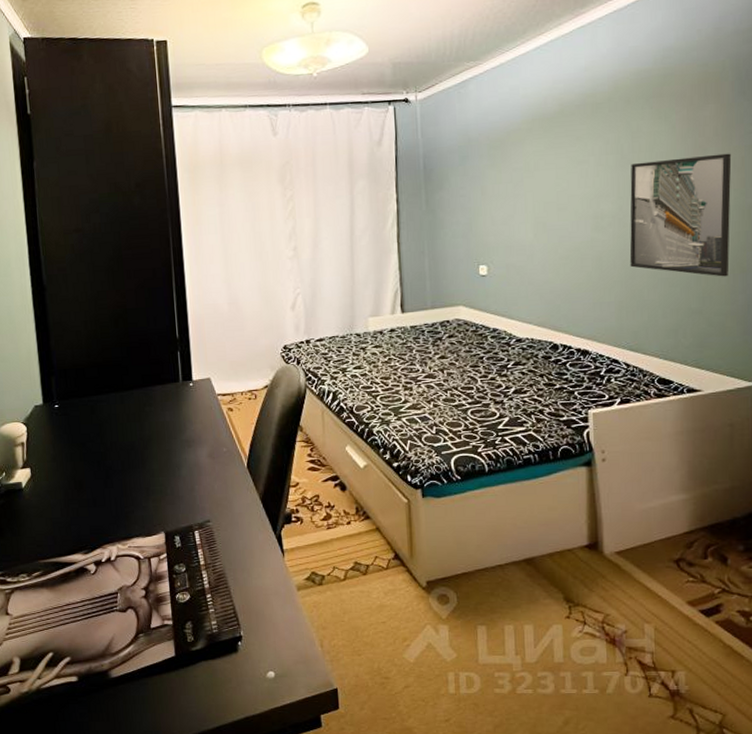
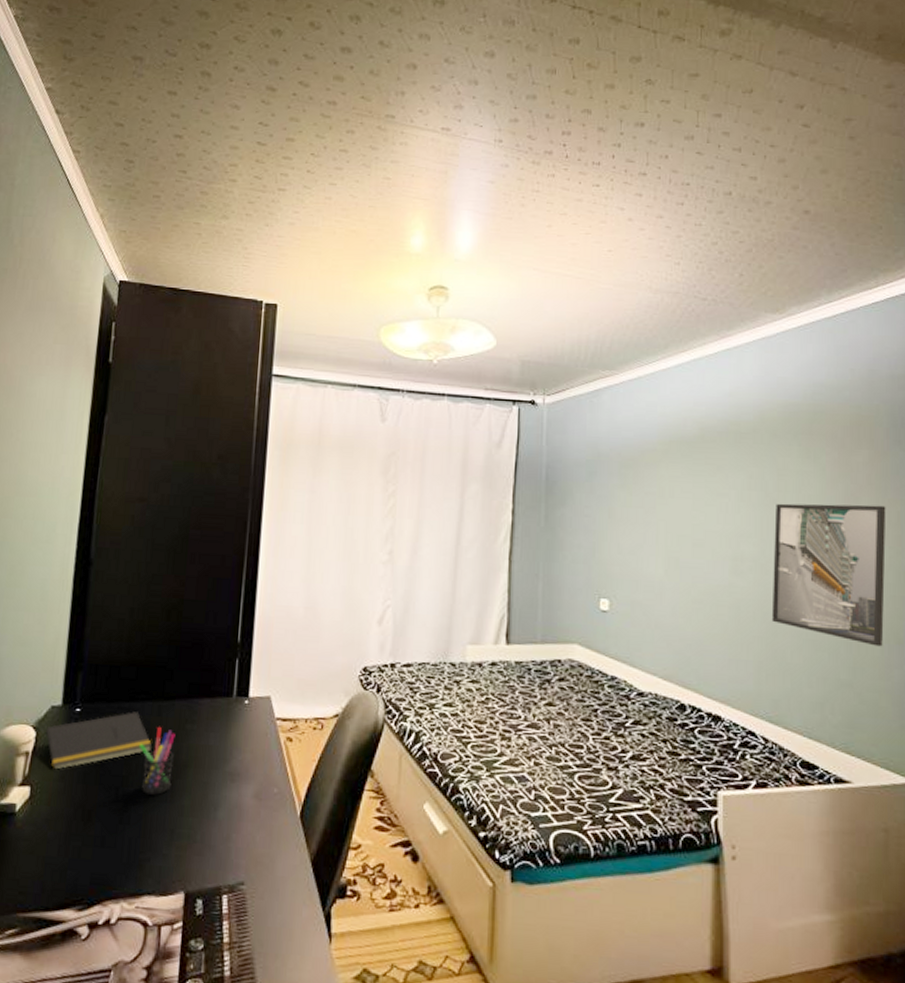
notepad: none [33,402,121,452] -> present [42,712,153,769]
pen holder: none [109,412,141,464] -> present [138,727,176,795]

